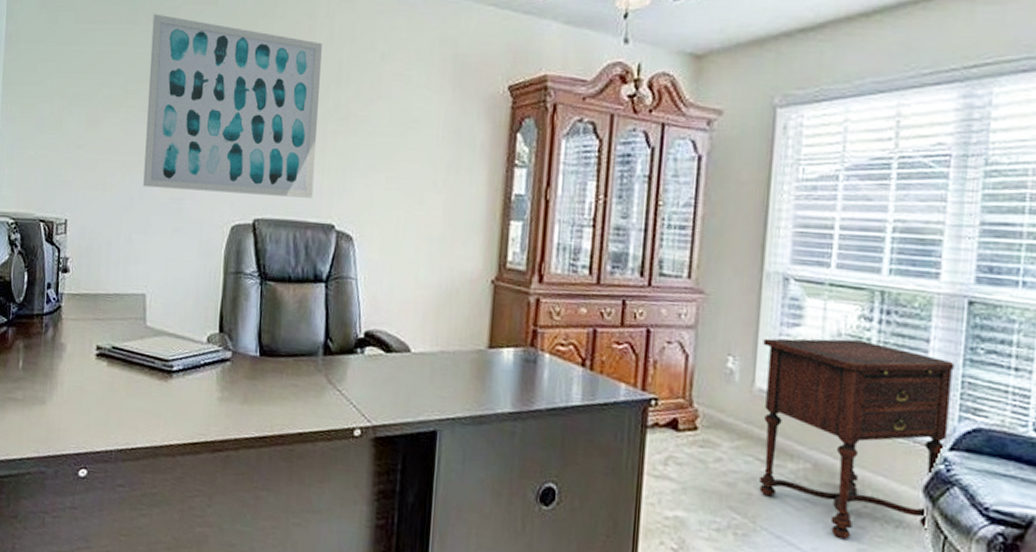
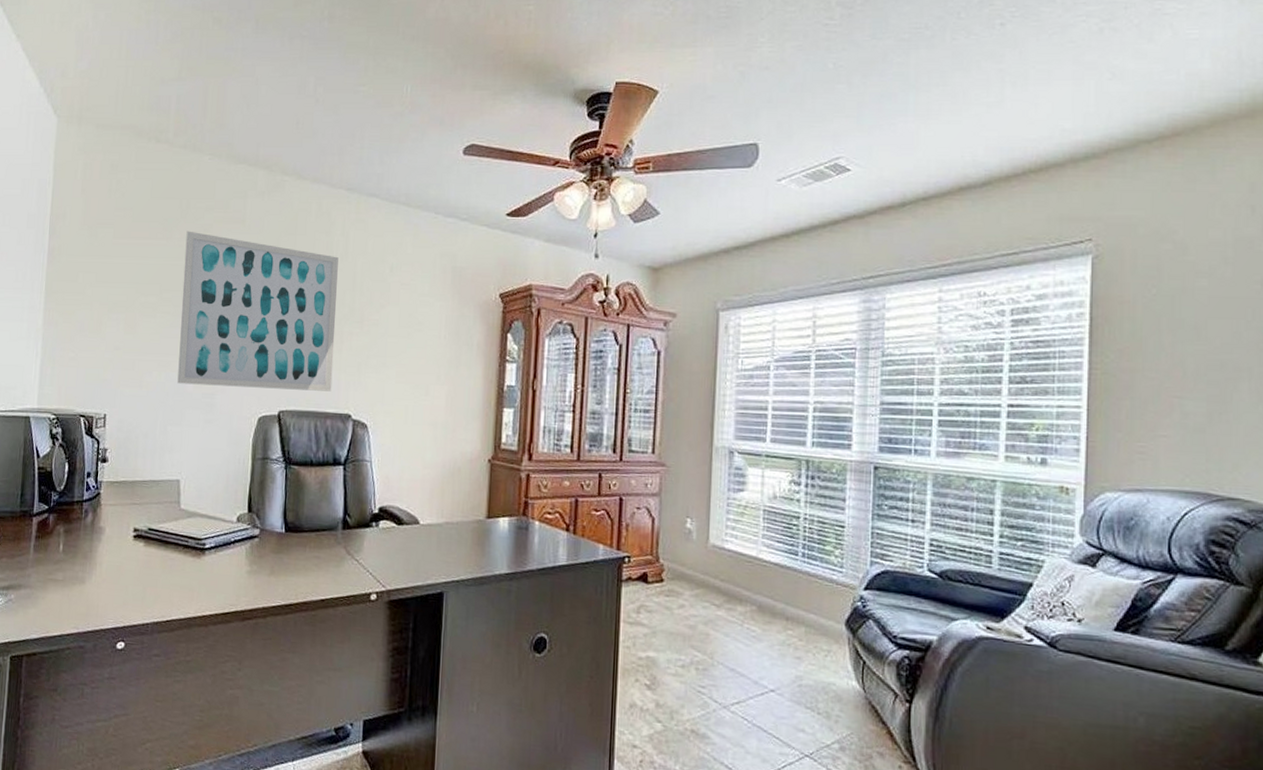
side table: present [759,338,955,540] -> none [714,500,866,669]

